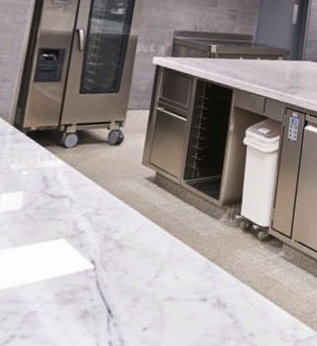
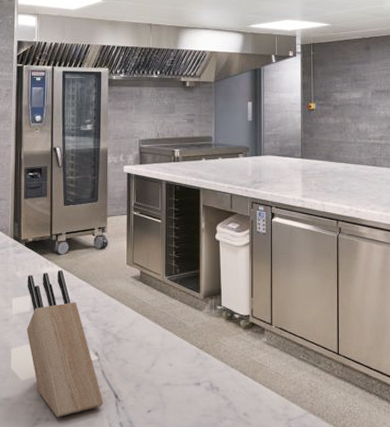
knife block: none [13,164,94,335] -> present [27,269,104,418]

